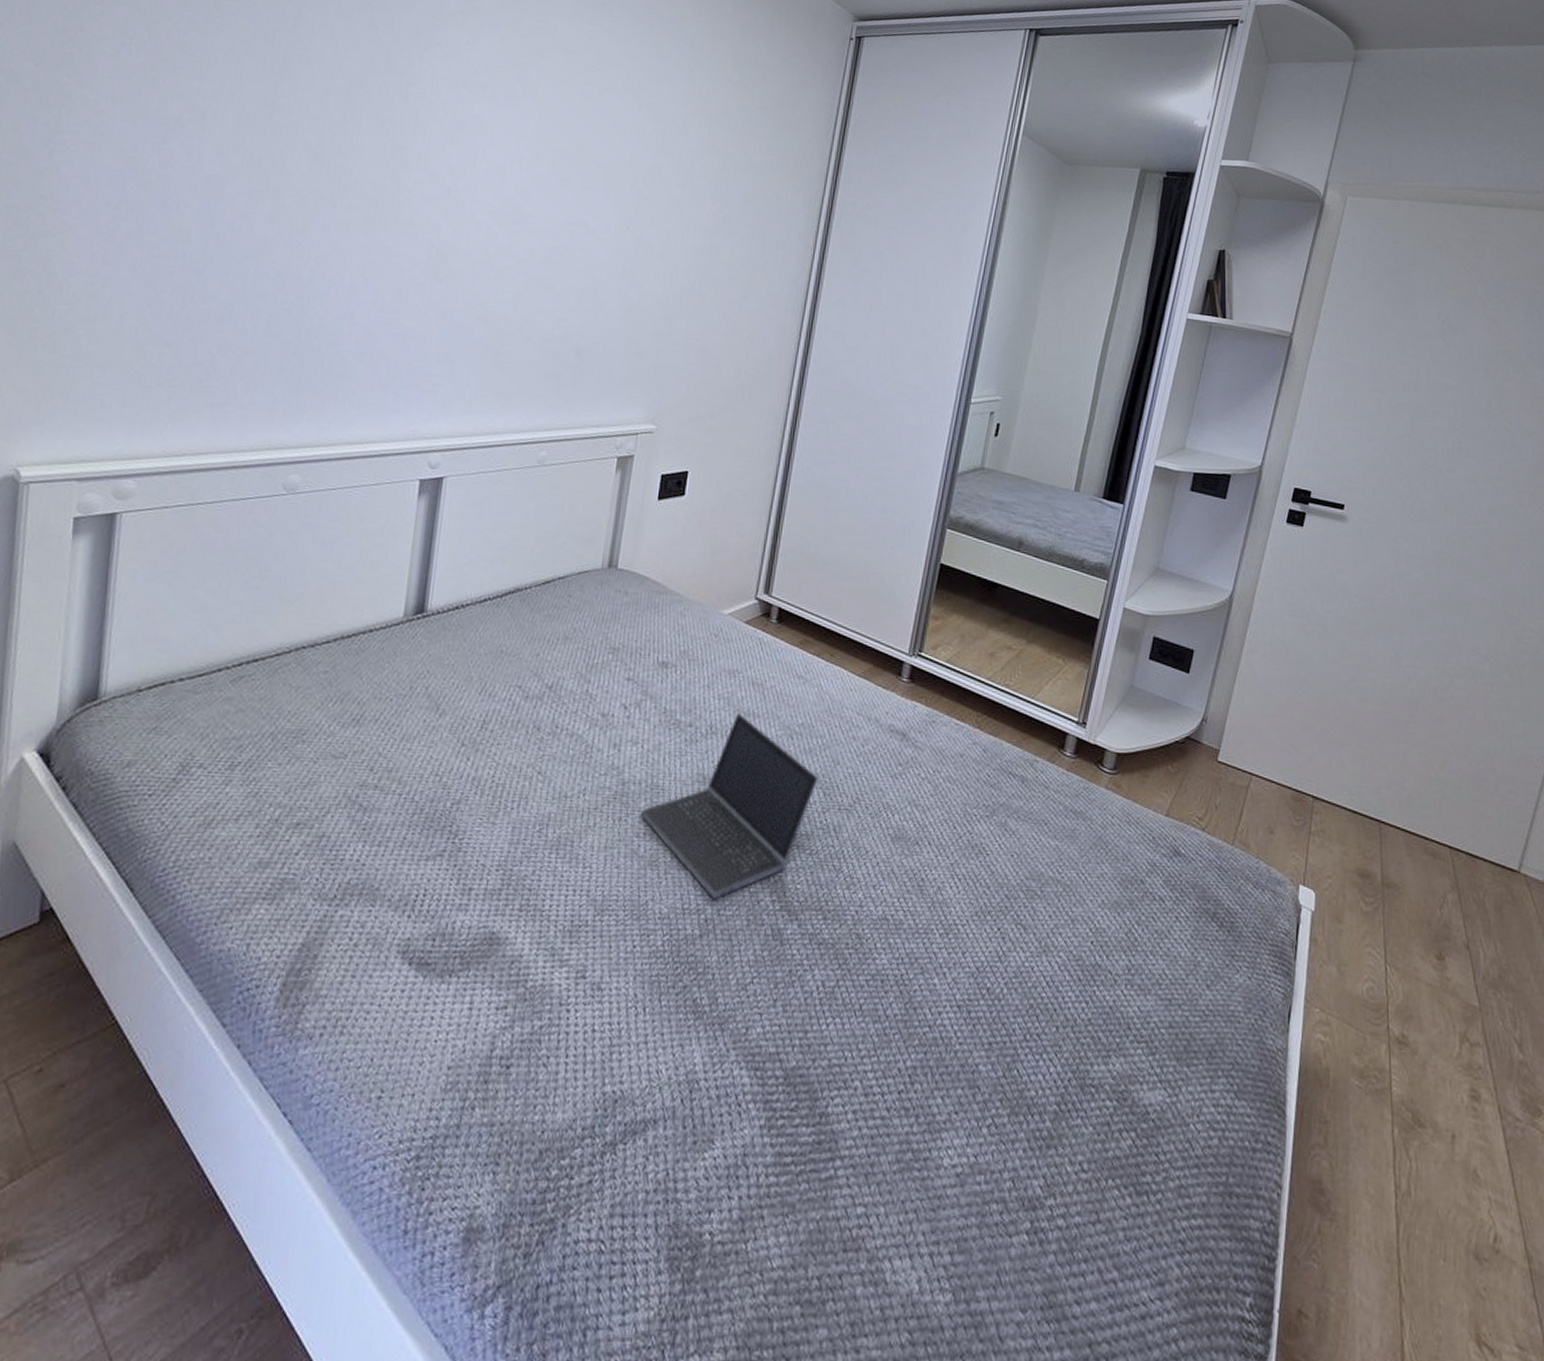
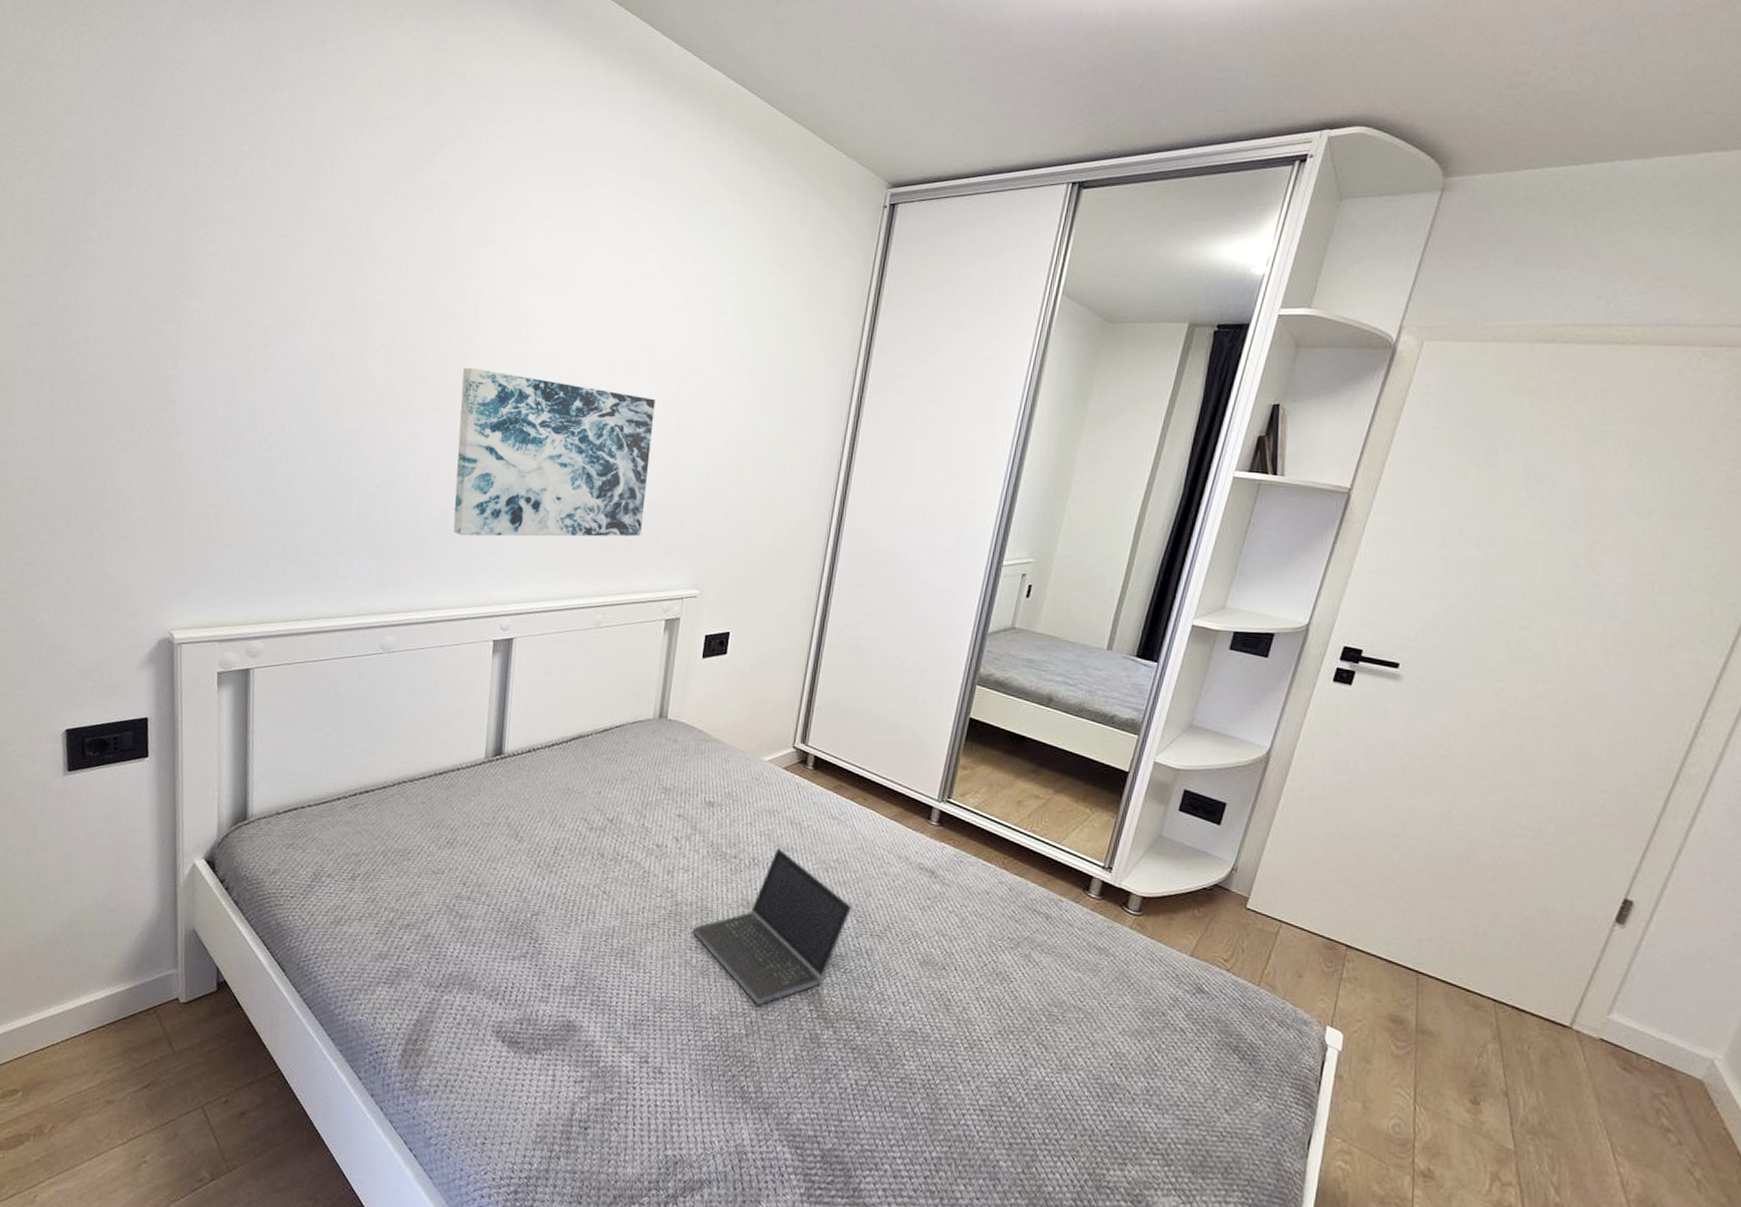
wall art: none [378,175,612,366] -> present [453,367,655,537]

